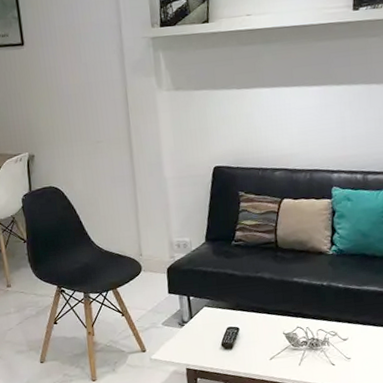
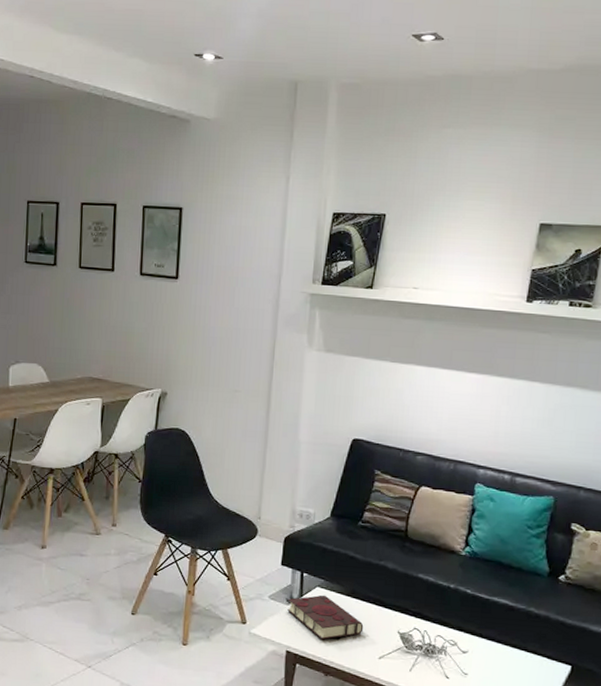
book: none [180,313,252,353] -> present [287,595,364,640]

